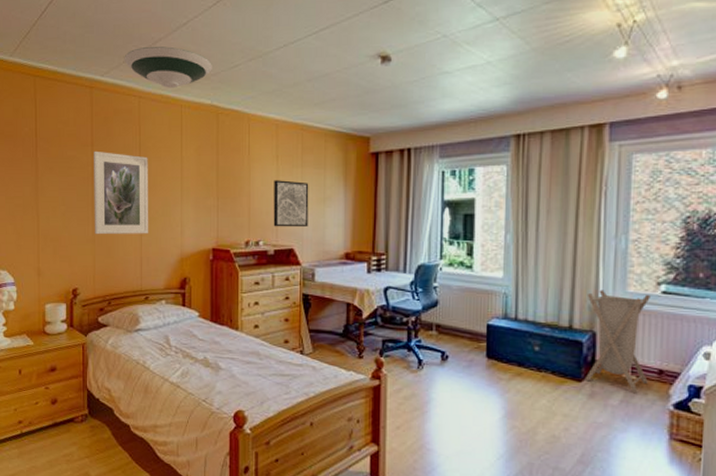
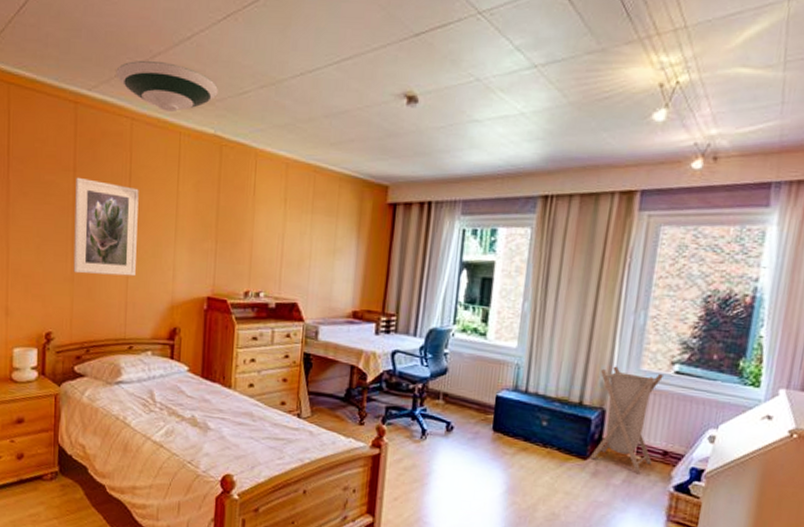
wall art: present [273,180,309,228] -> none [276,226,319,281]

